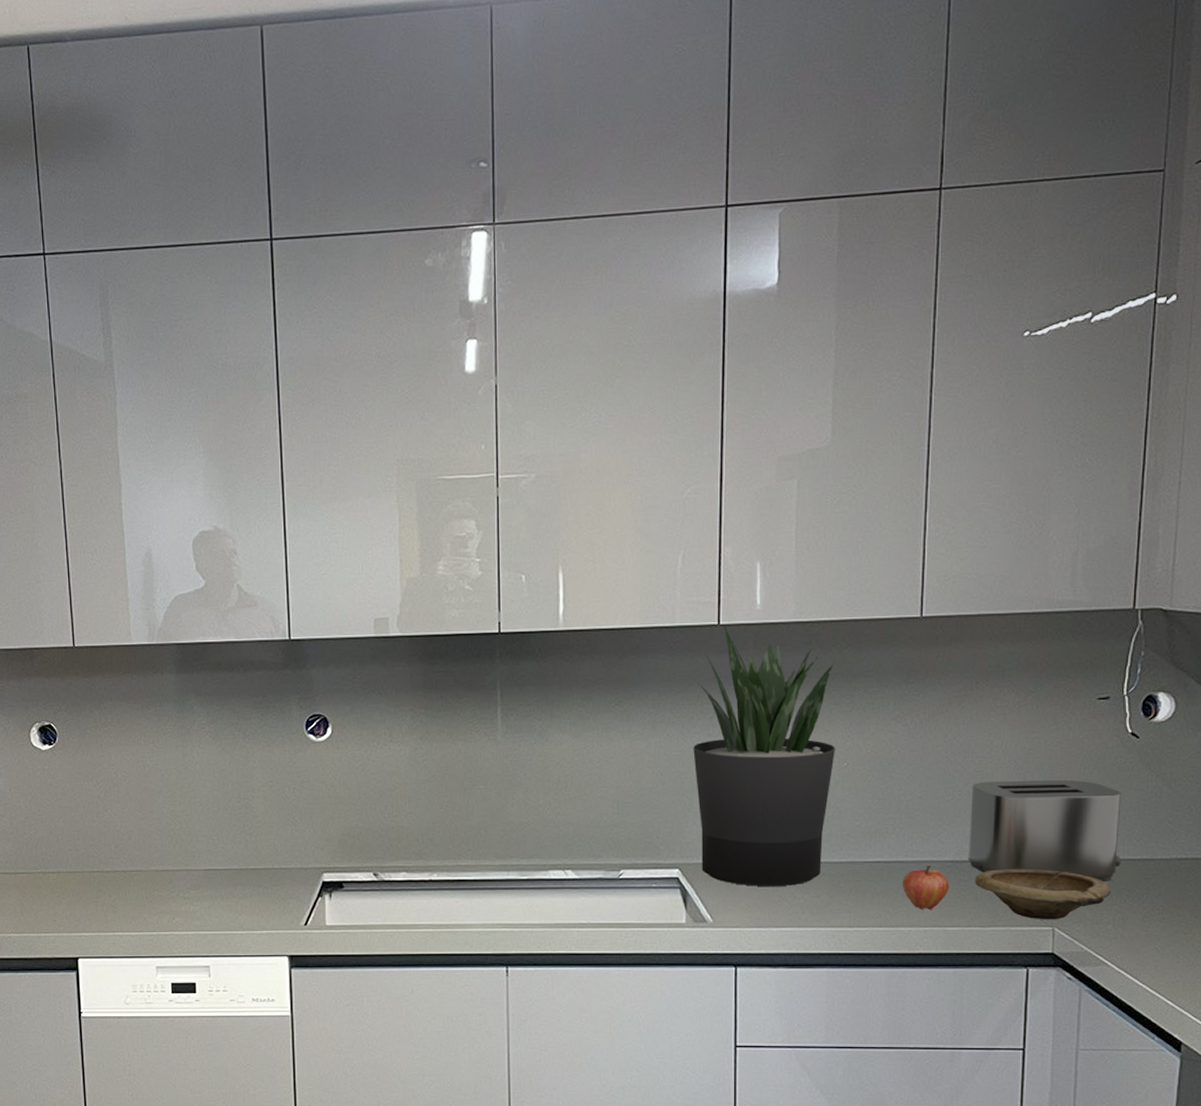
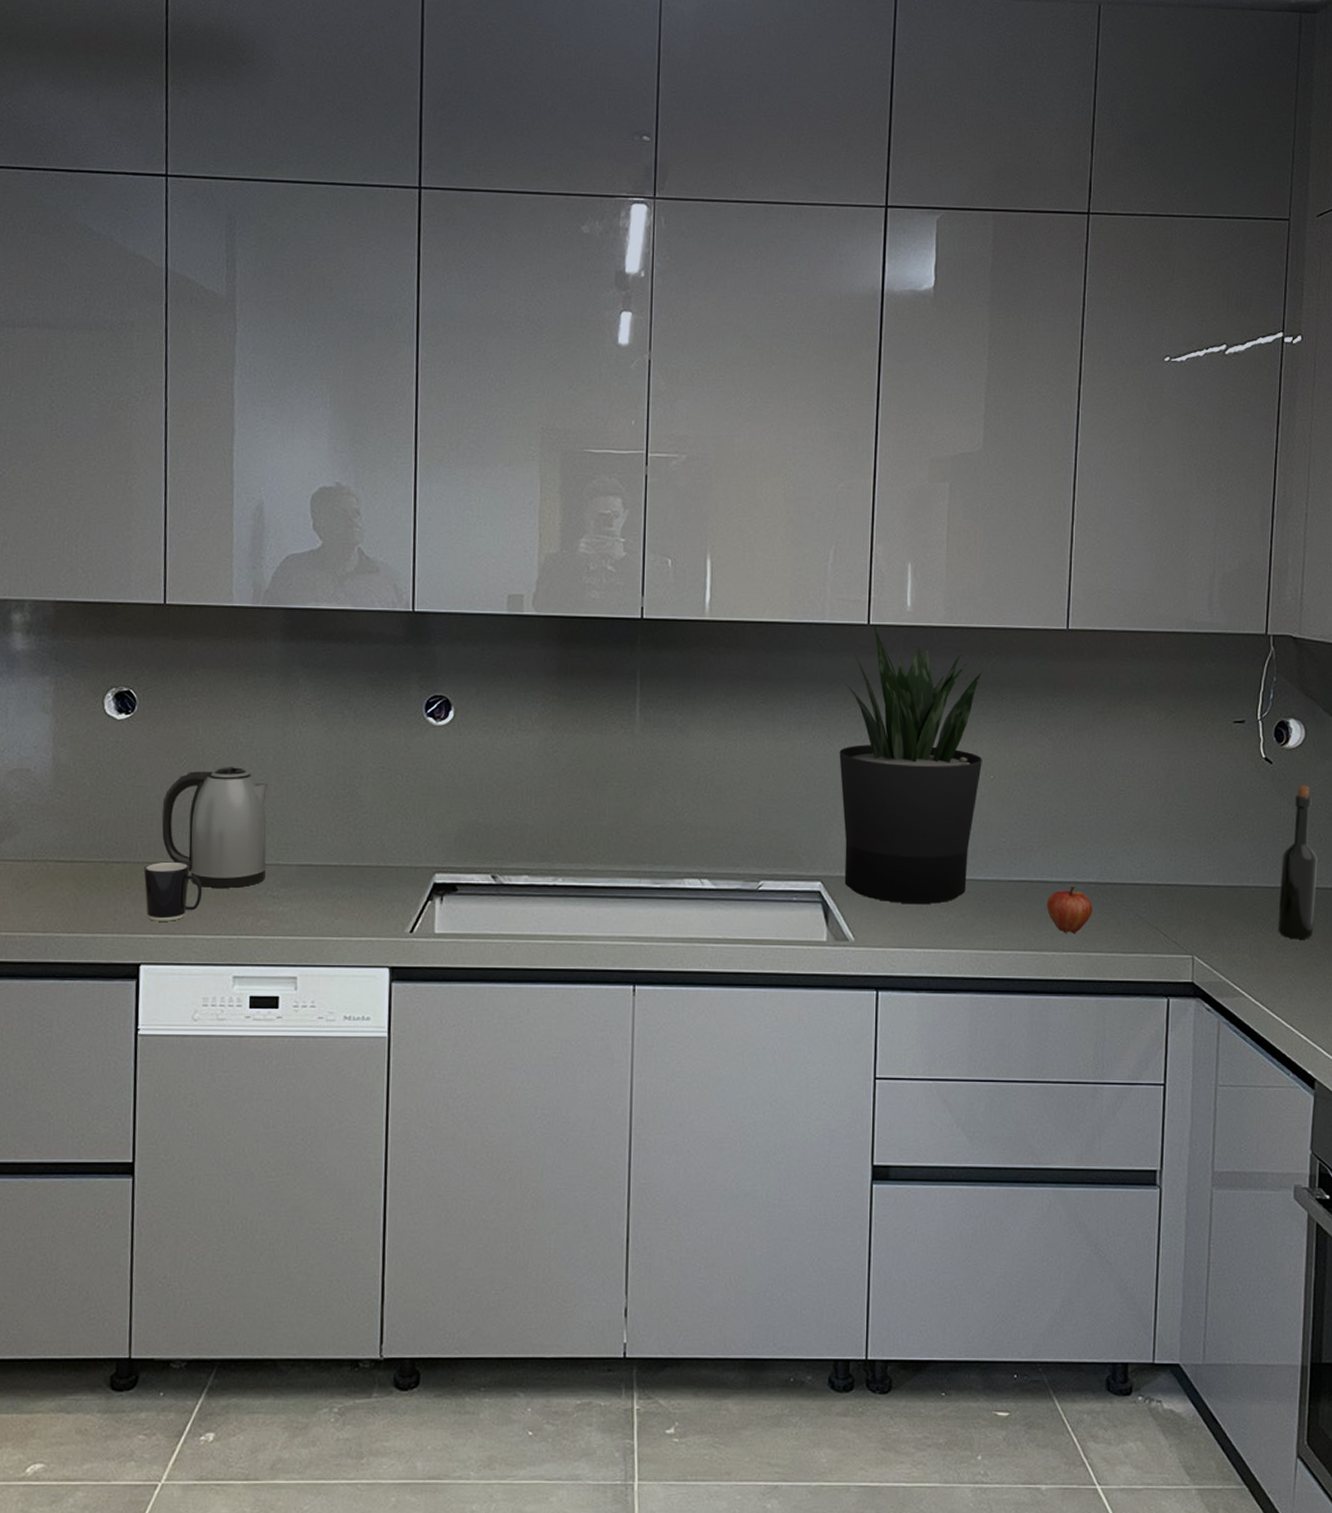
mug: none [74,870,125,922] -> present [143,861,203,921]
kettle: none [85,787,178,891] -> present [161,767,267,888]
toaster: present [967,779,1122,880] -> none [1110,801,1257,908]
bowl: present [975,869,1111,920] -> none [1118,893,1247,948]
wine bottle: none [1144,758,1188,909] -> present [1278,785,1318,939]

